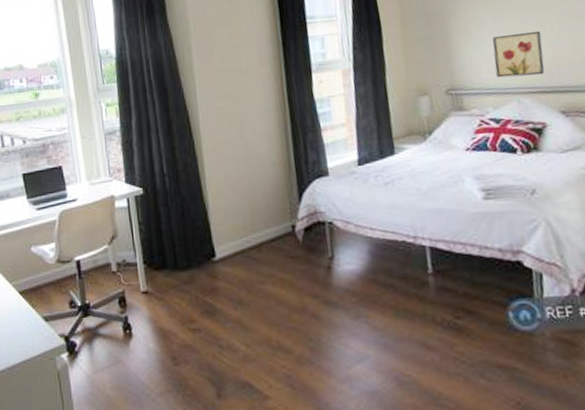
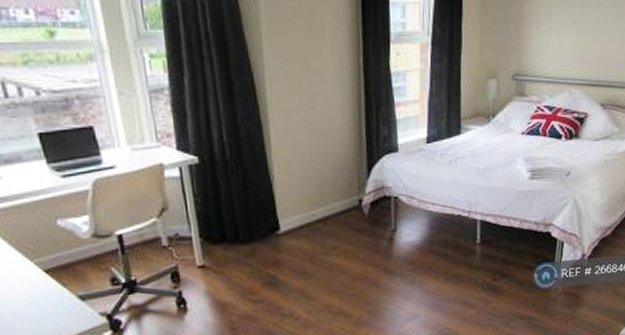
wall art: present [492,30,545,78] -> none [556,25,598,69]

